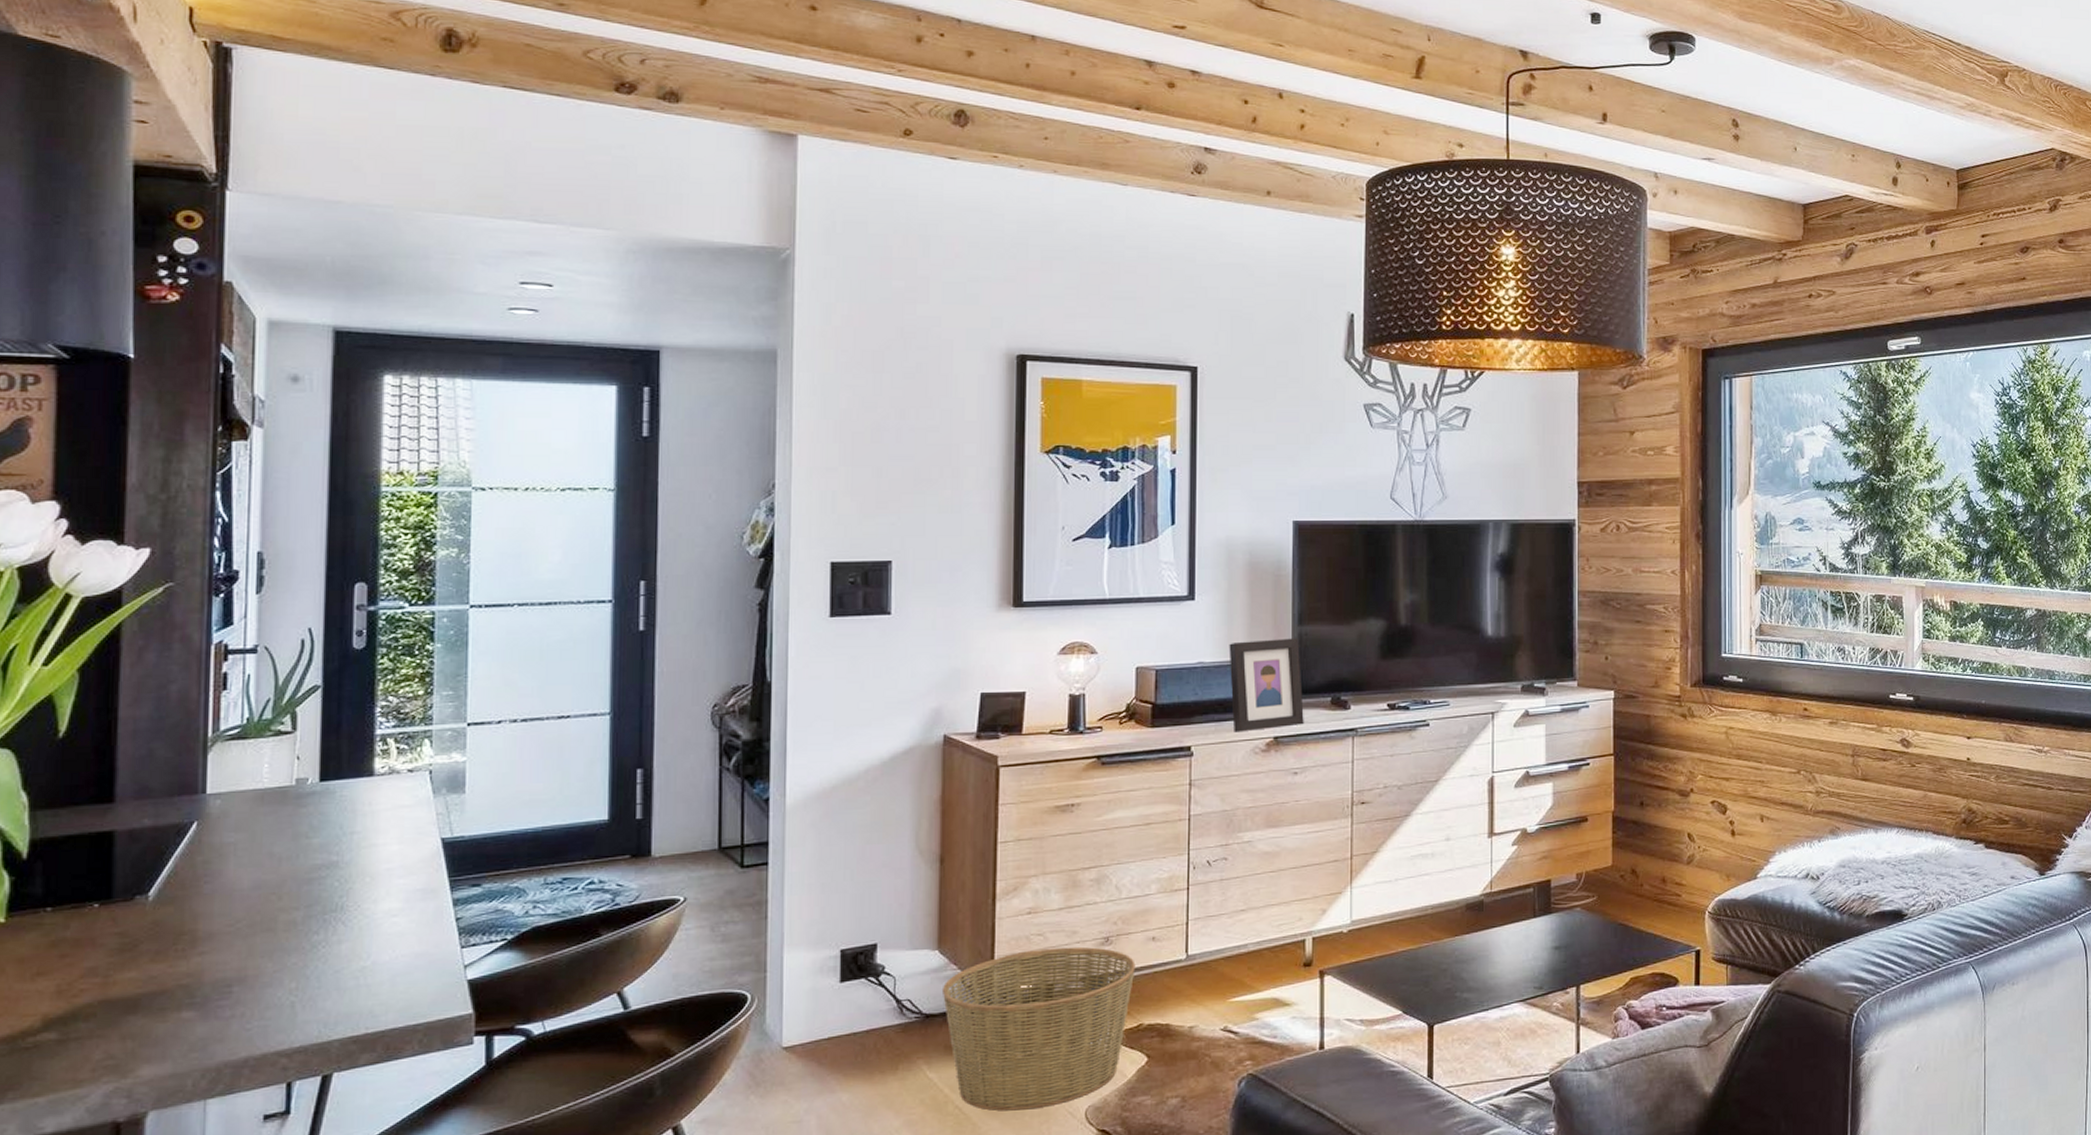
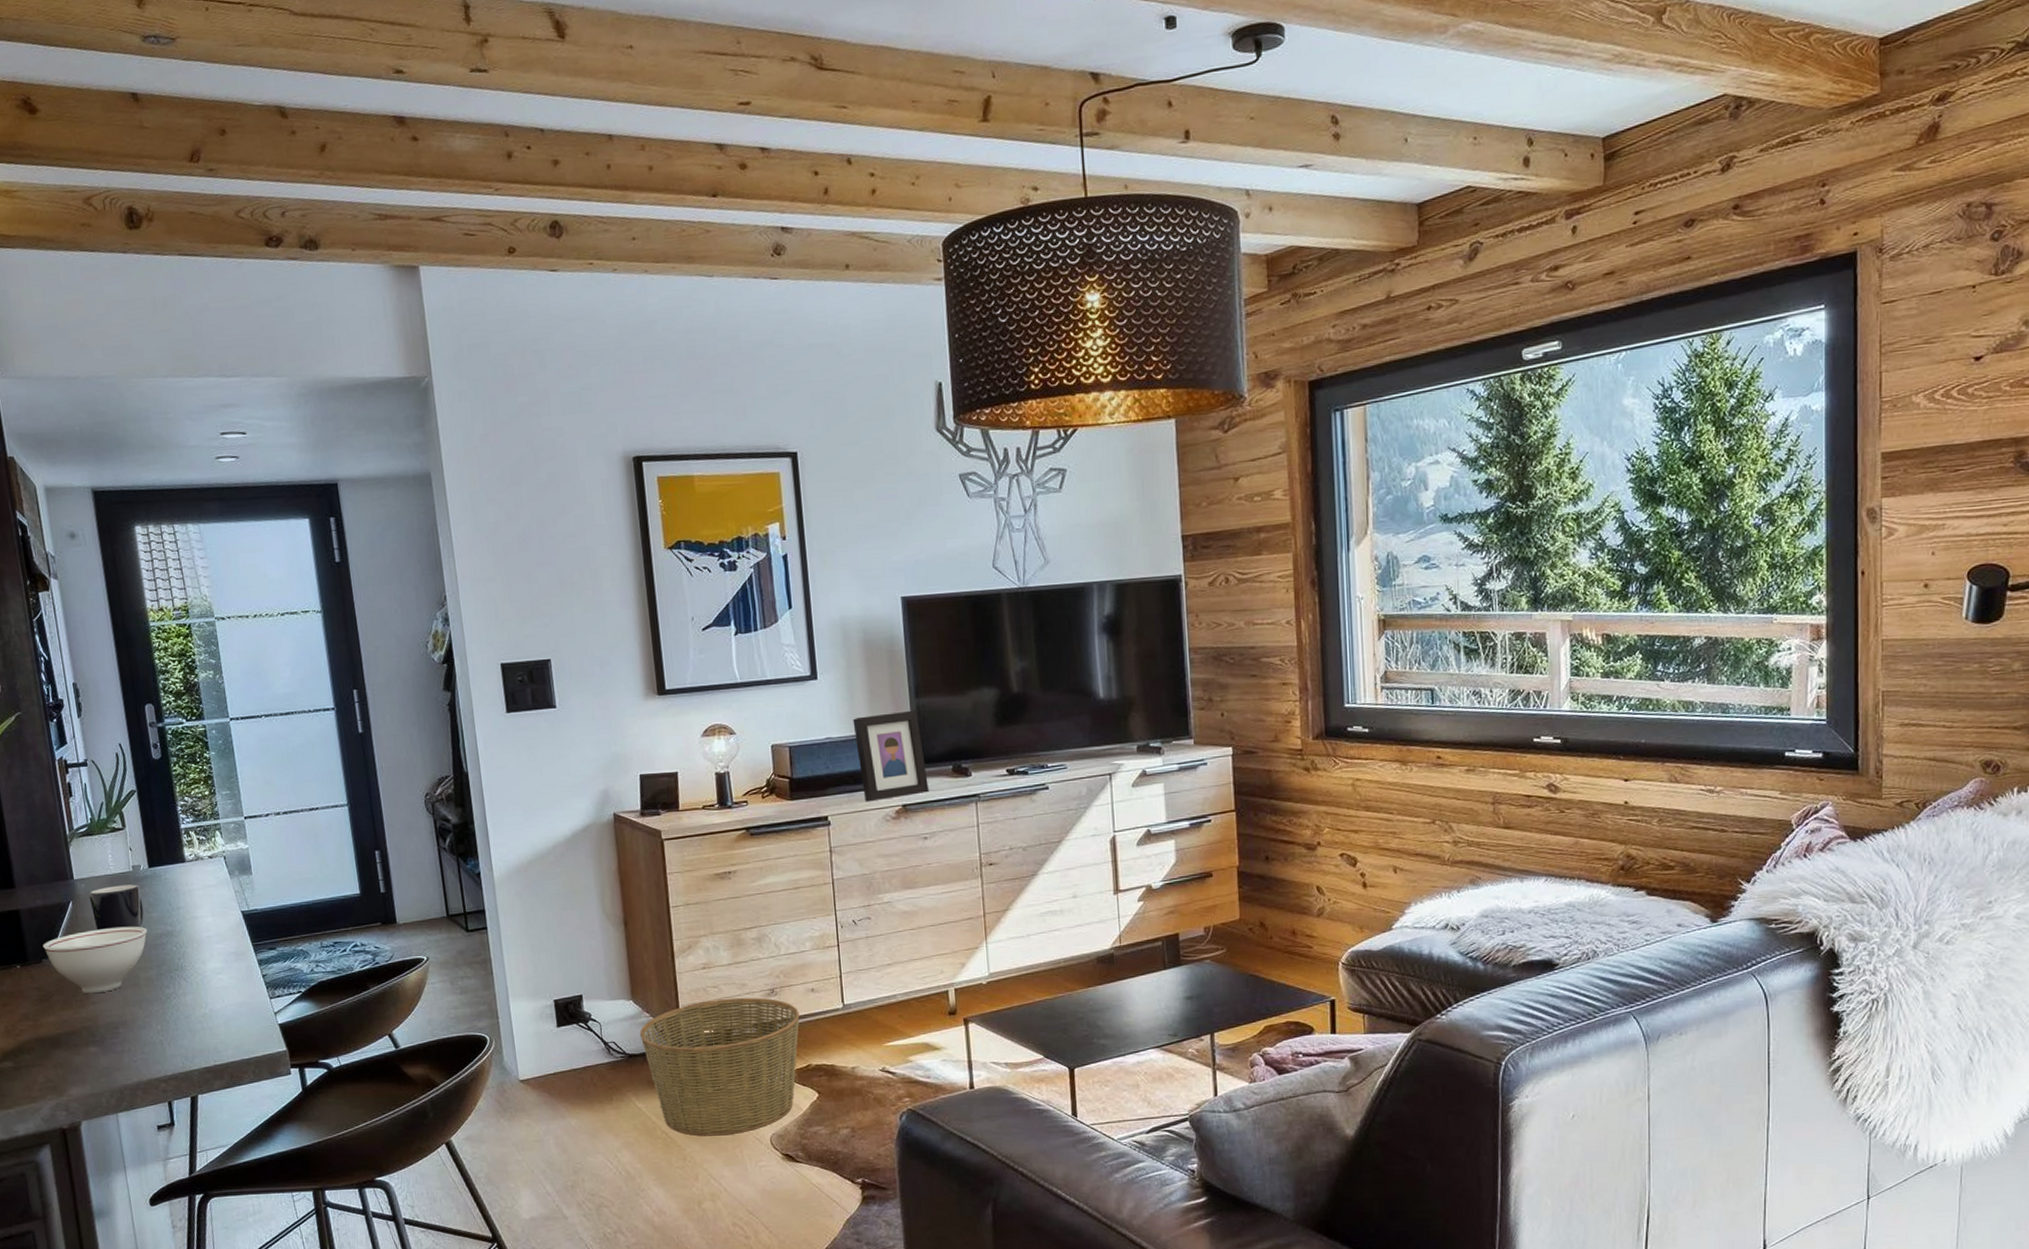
bowl: none [140,854,301,942] -> present [43,926,148,994]
mug: none [224,802,302,859] -> present [88,884,144,930]

